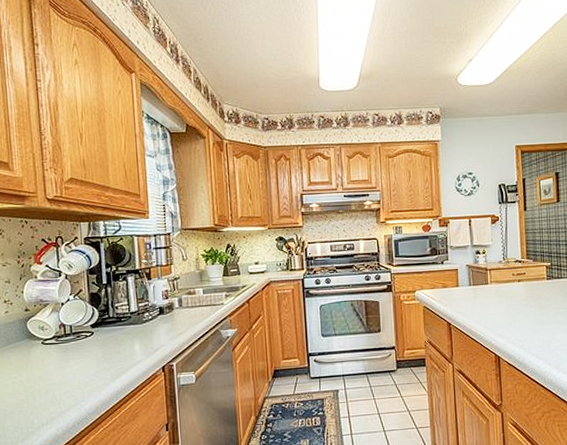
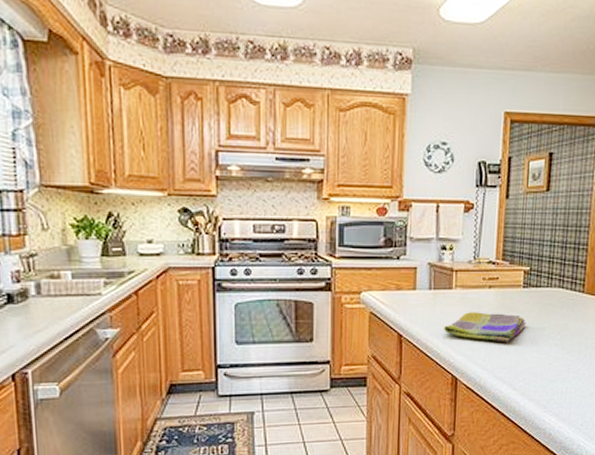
dish towel: none [484,301,553,325] -> present [444,312,527,342]

